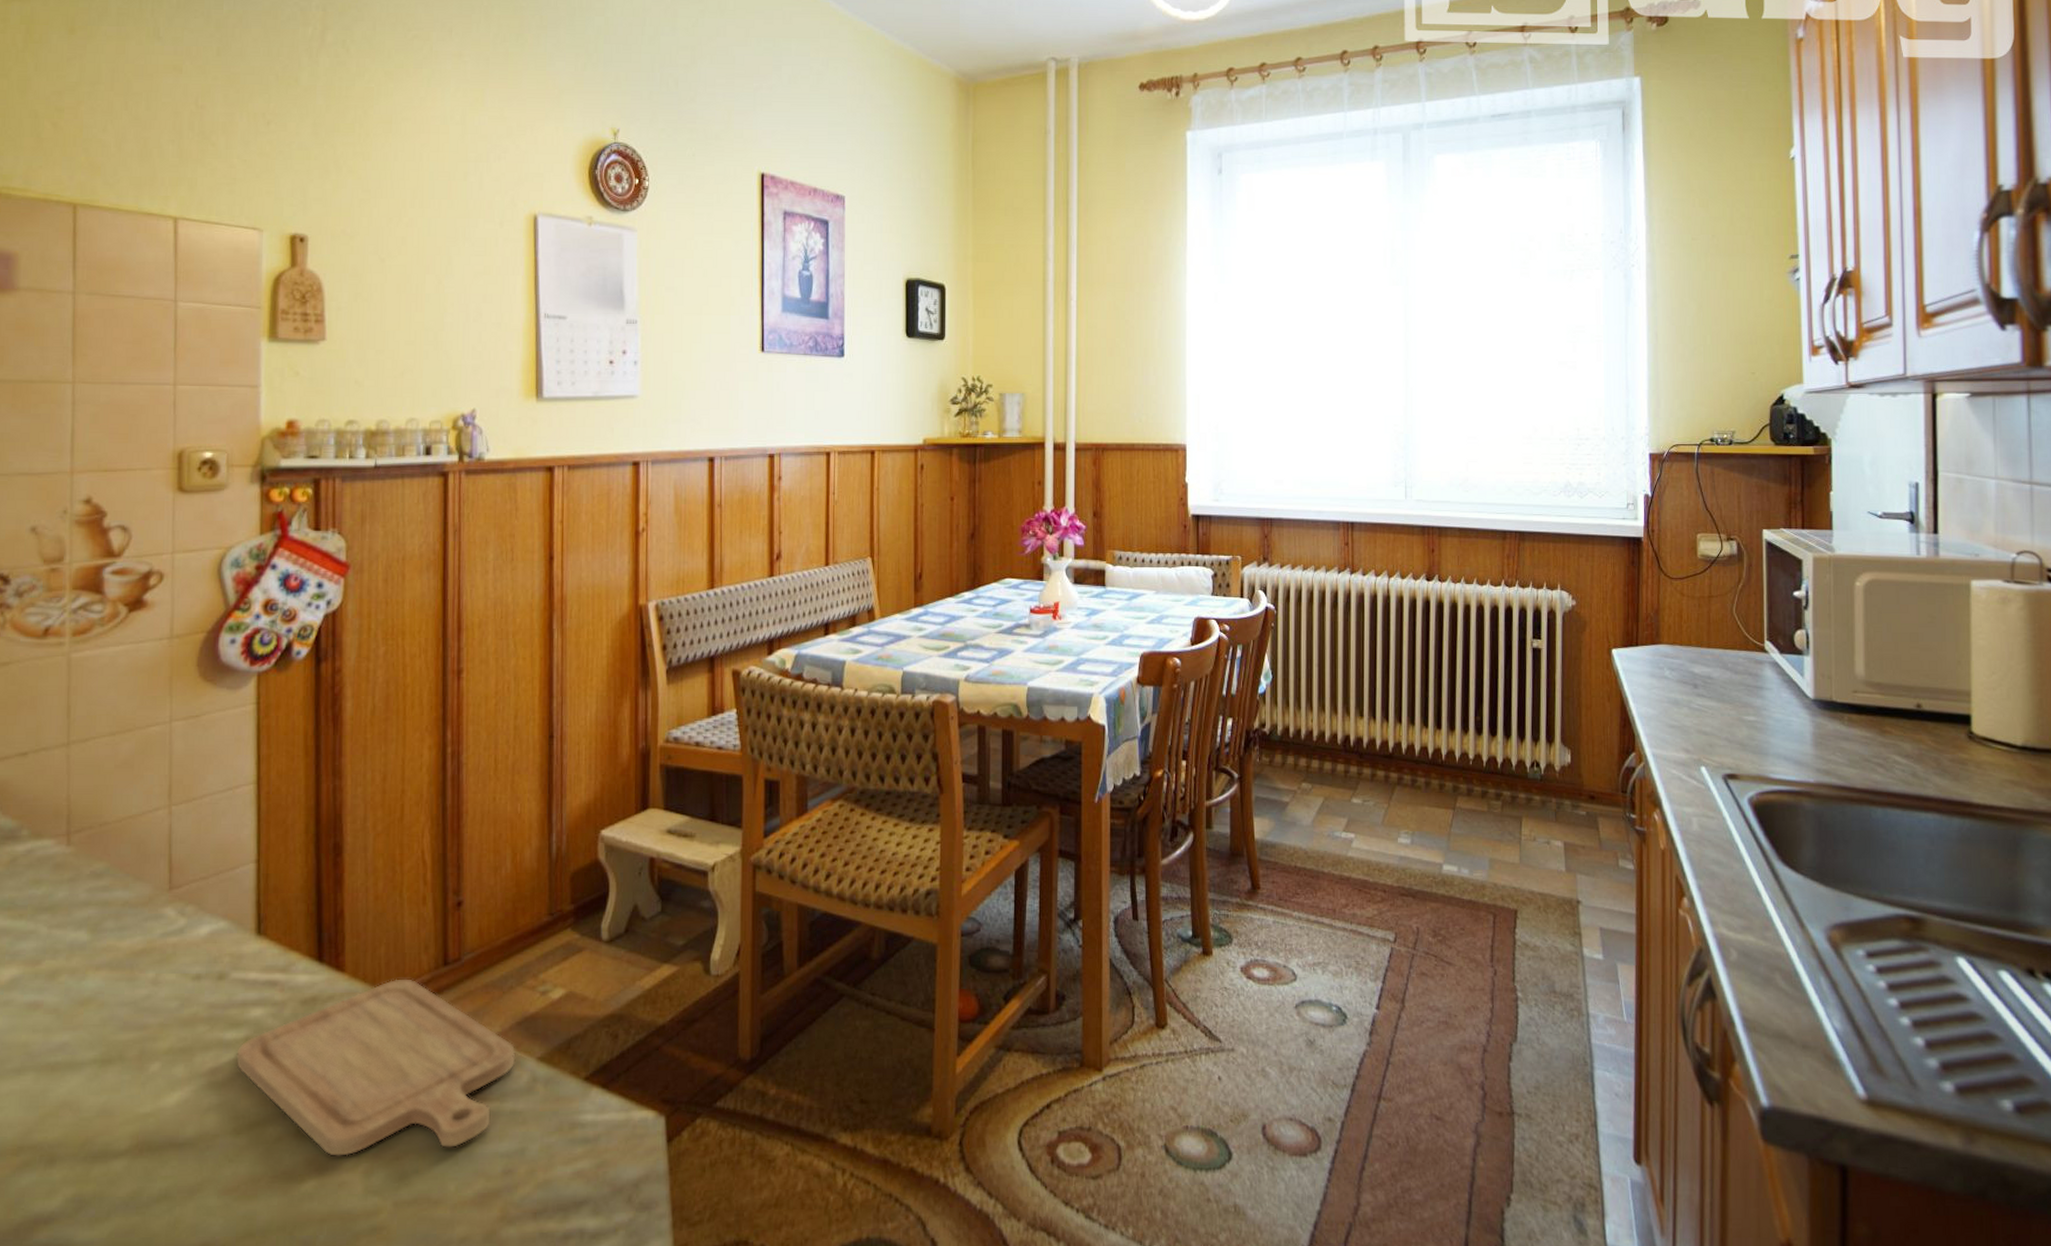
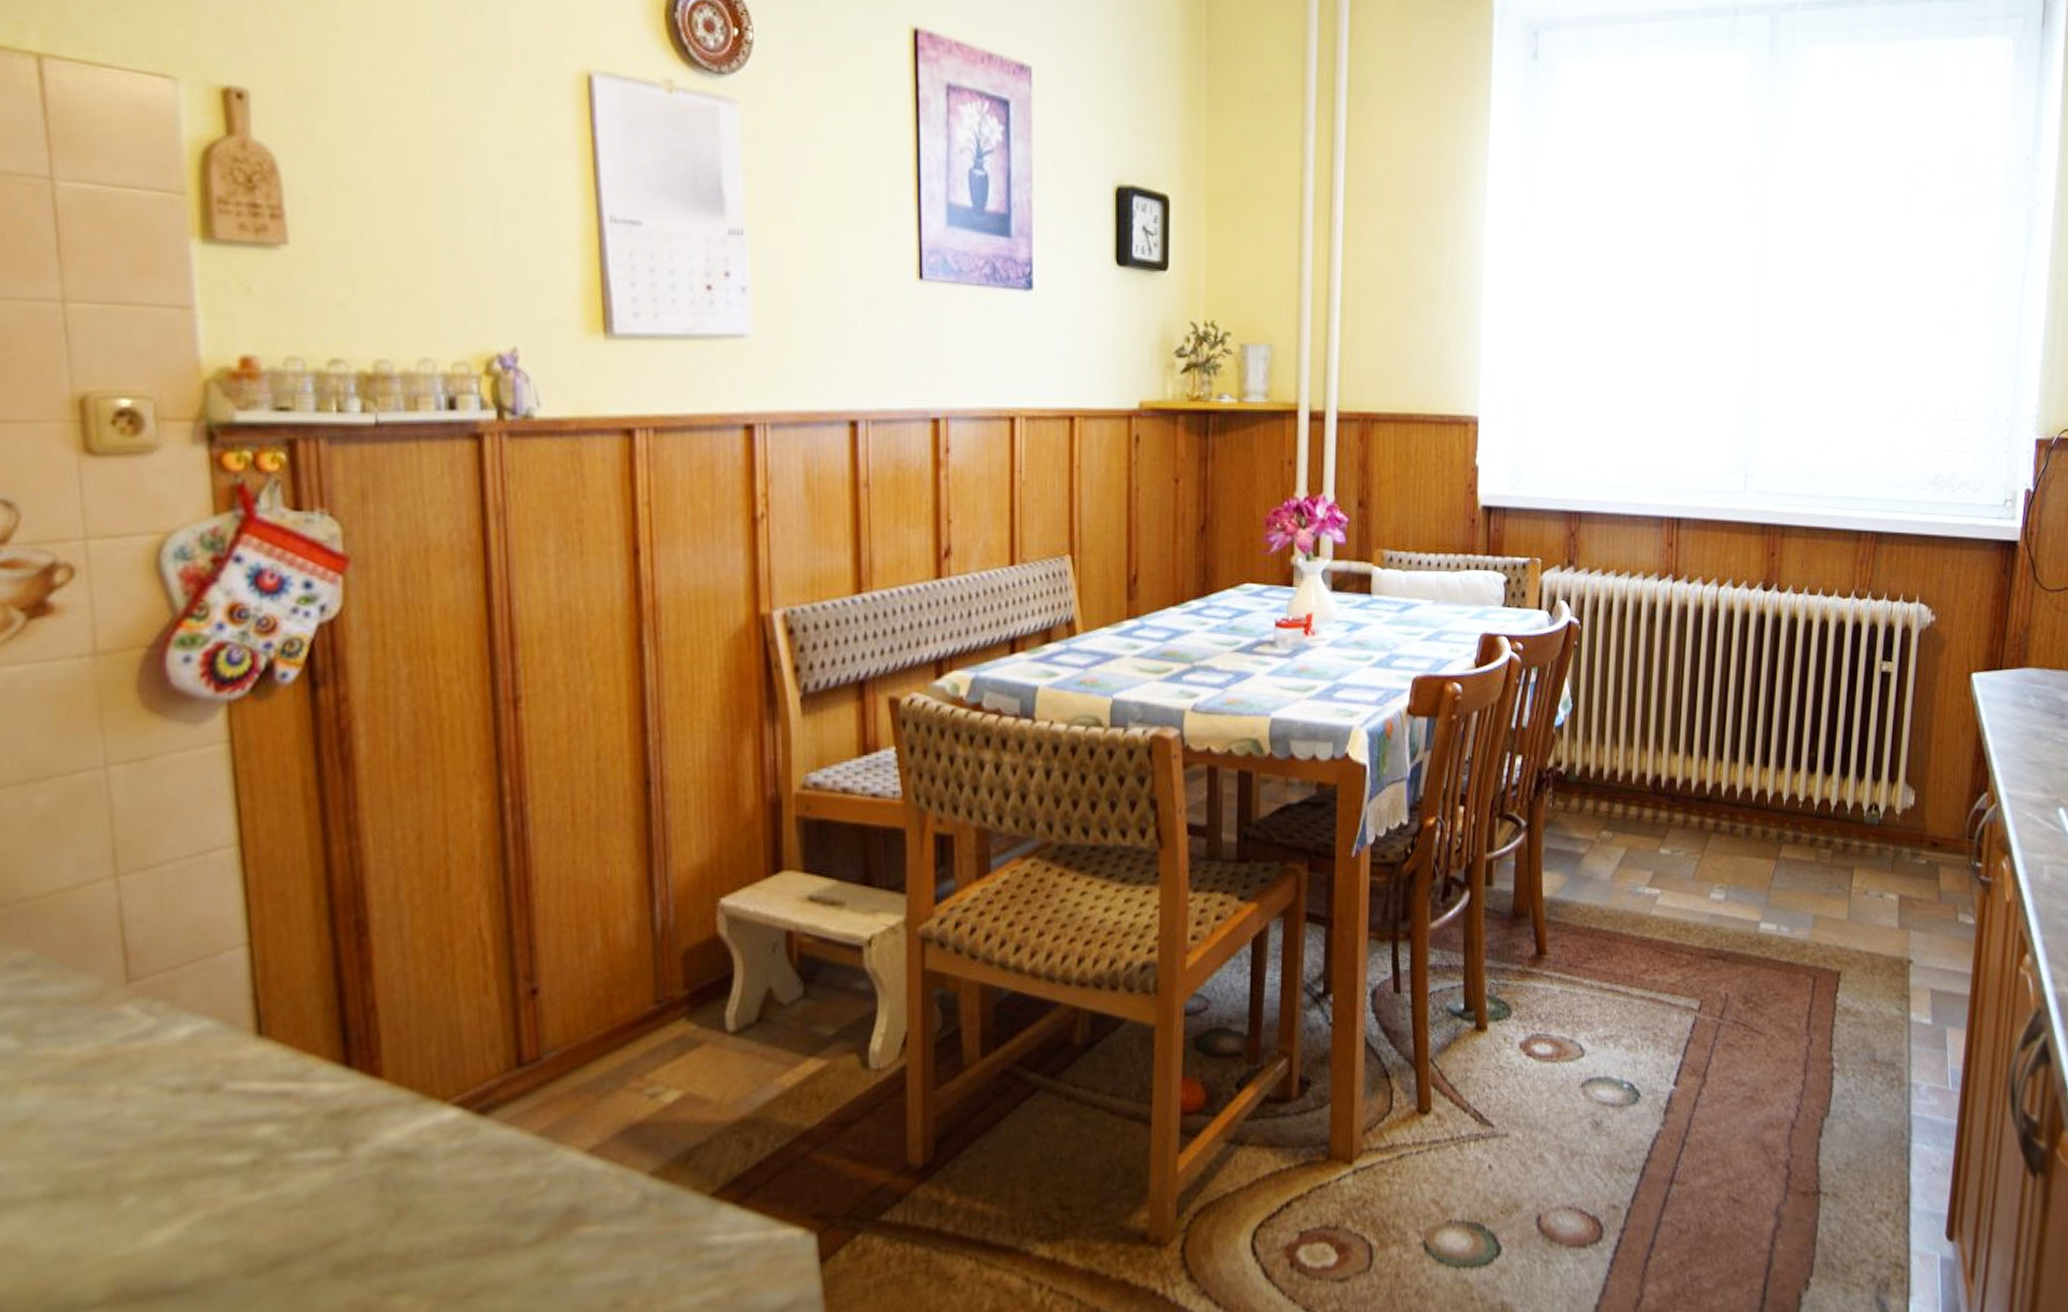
chopping board: present [236,978,516,1156] -> none [241,1084,620,1297]

